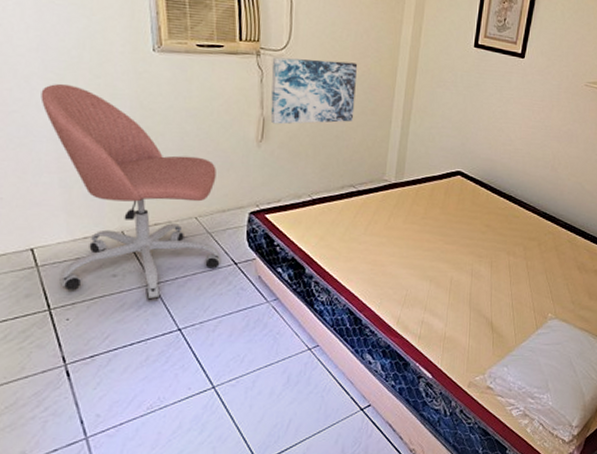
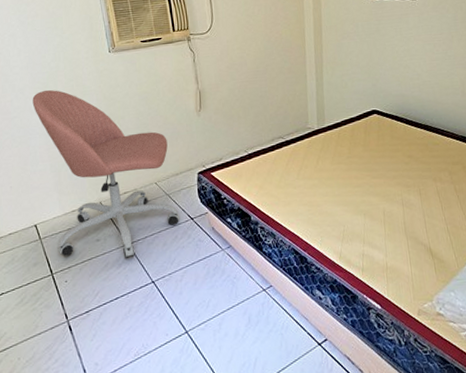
wall art: present [270,57,358,125] -> none [200,32,274,95]

